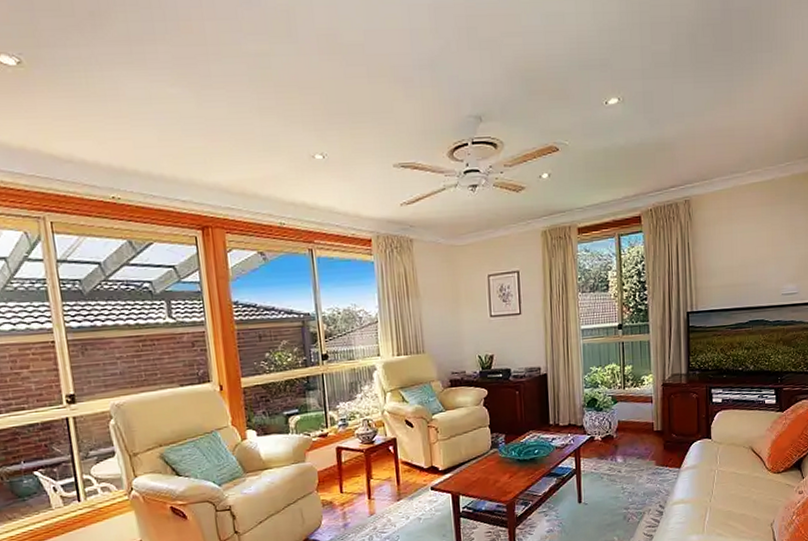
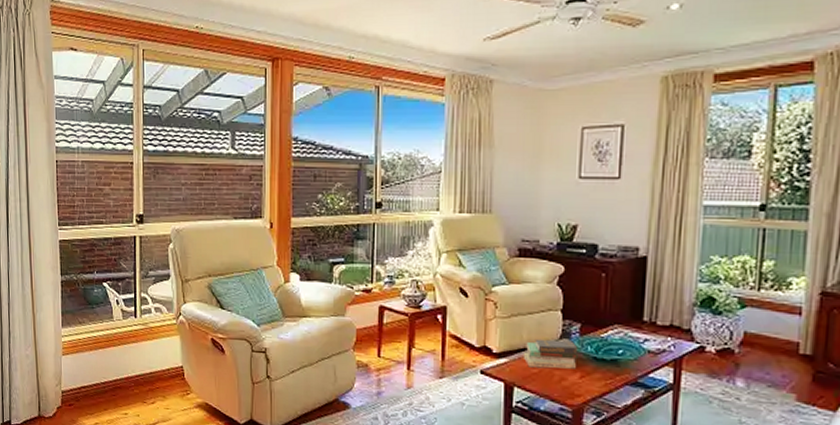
books: none [463,449,506,477] -> present [522,338,578,369]

